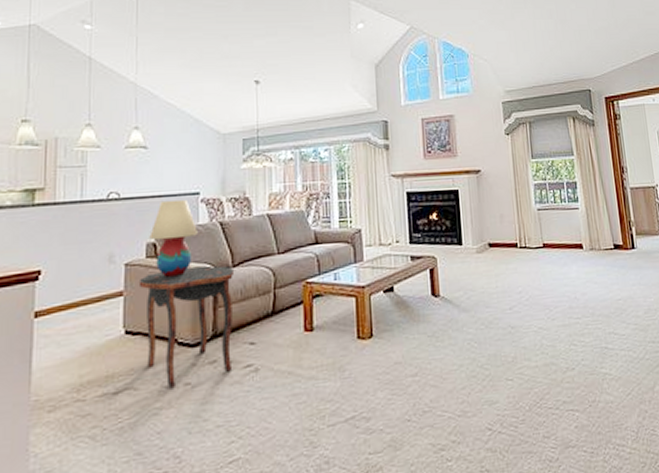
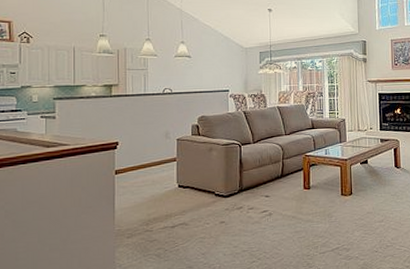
side table: present [138,265,233,389] -> none [187,142,254,225]
table lamp: present [149,199,197,277] -> none [194,94,228,149]

